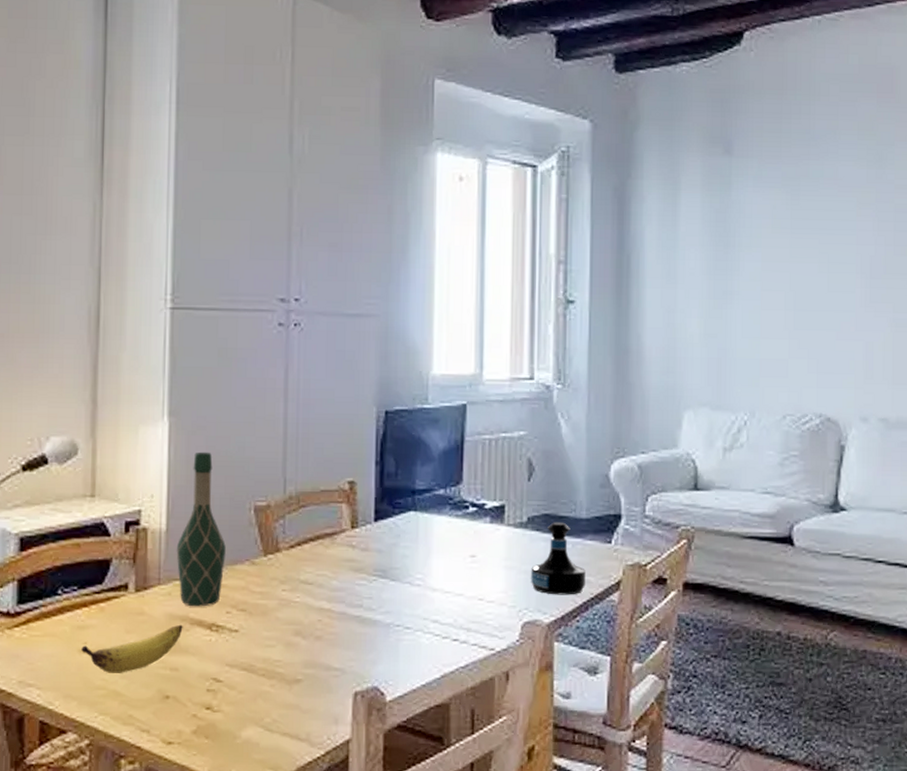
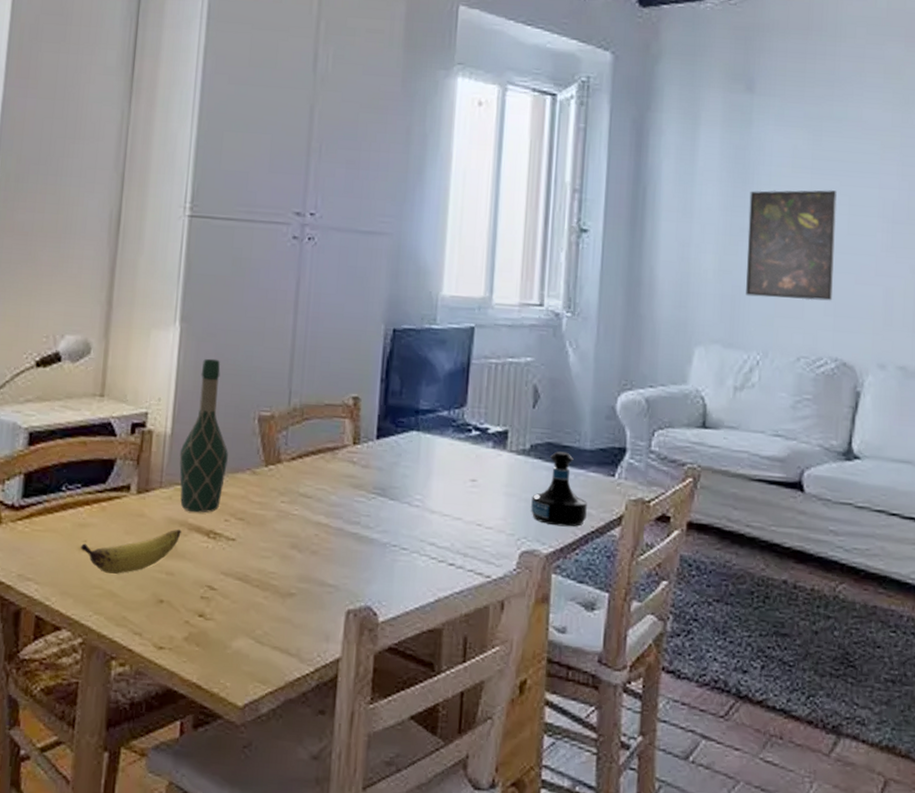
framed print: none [731,249,817,359] -> present [746,190,837,301]

